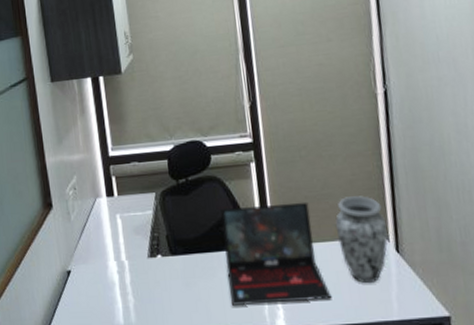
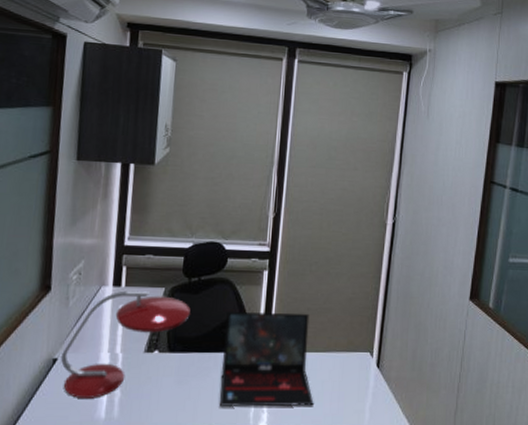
desk lamp: none [74,198,185,307] -> present [61,290,190,398]
vase: present [335,196,388,284] -> none [328,313,374,394]

